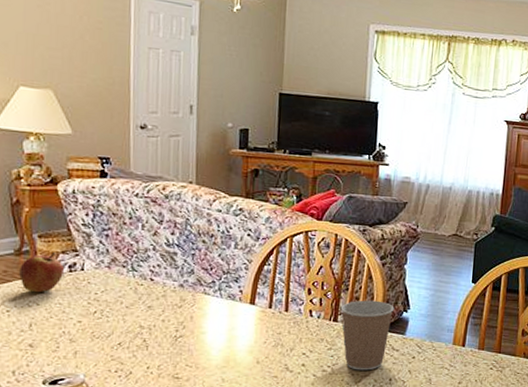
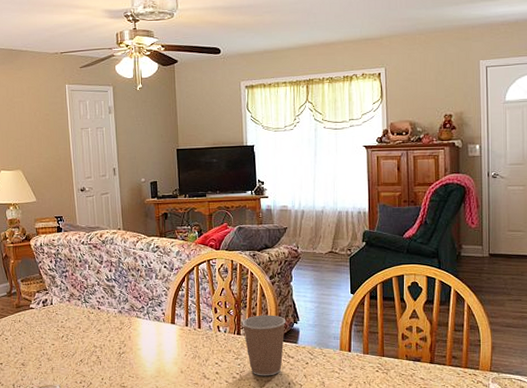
apple: present [19,252,65,293] -> none [11,292,40,324]

